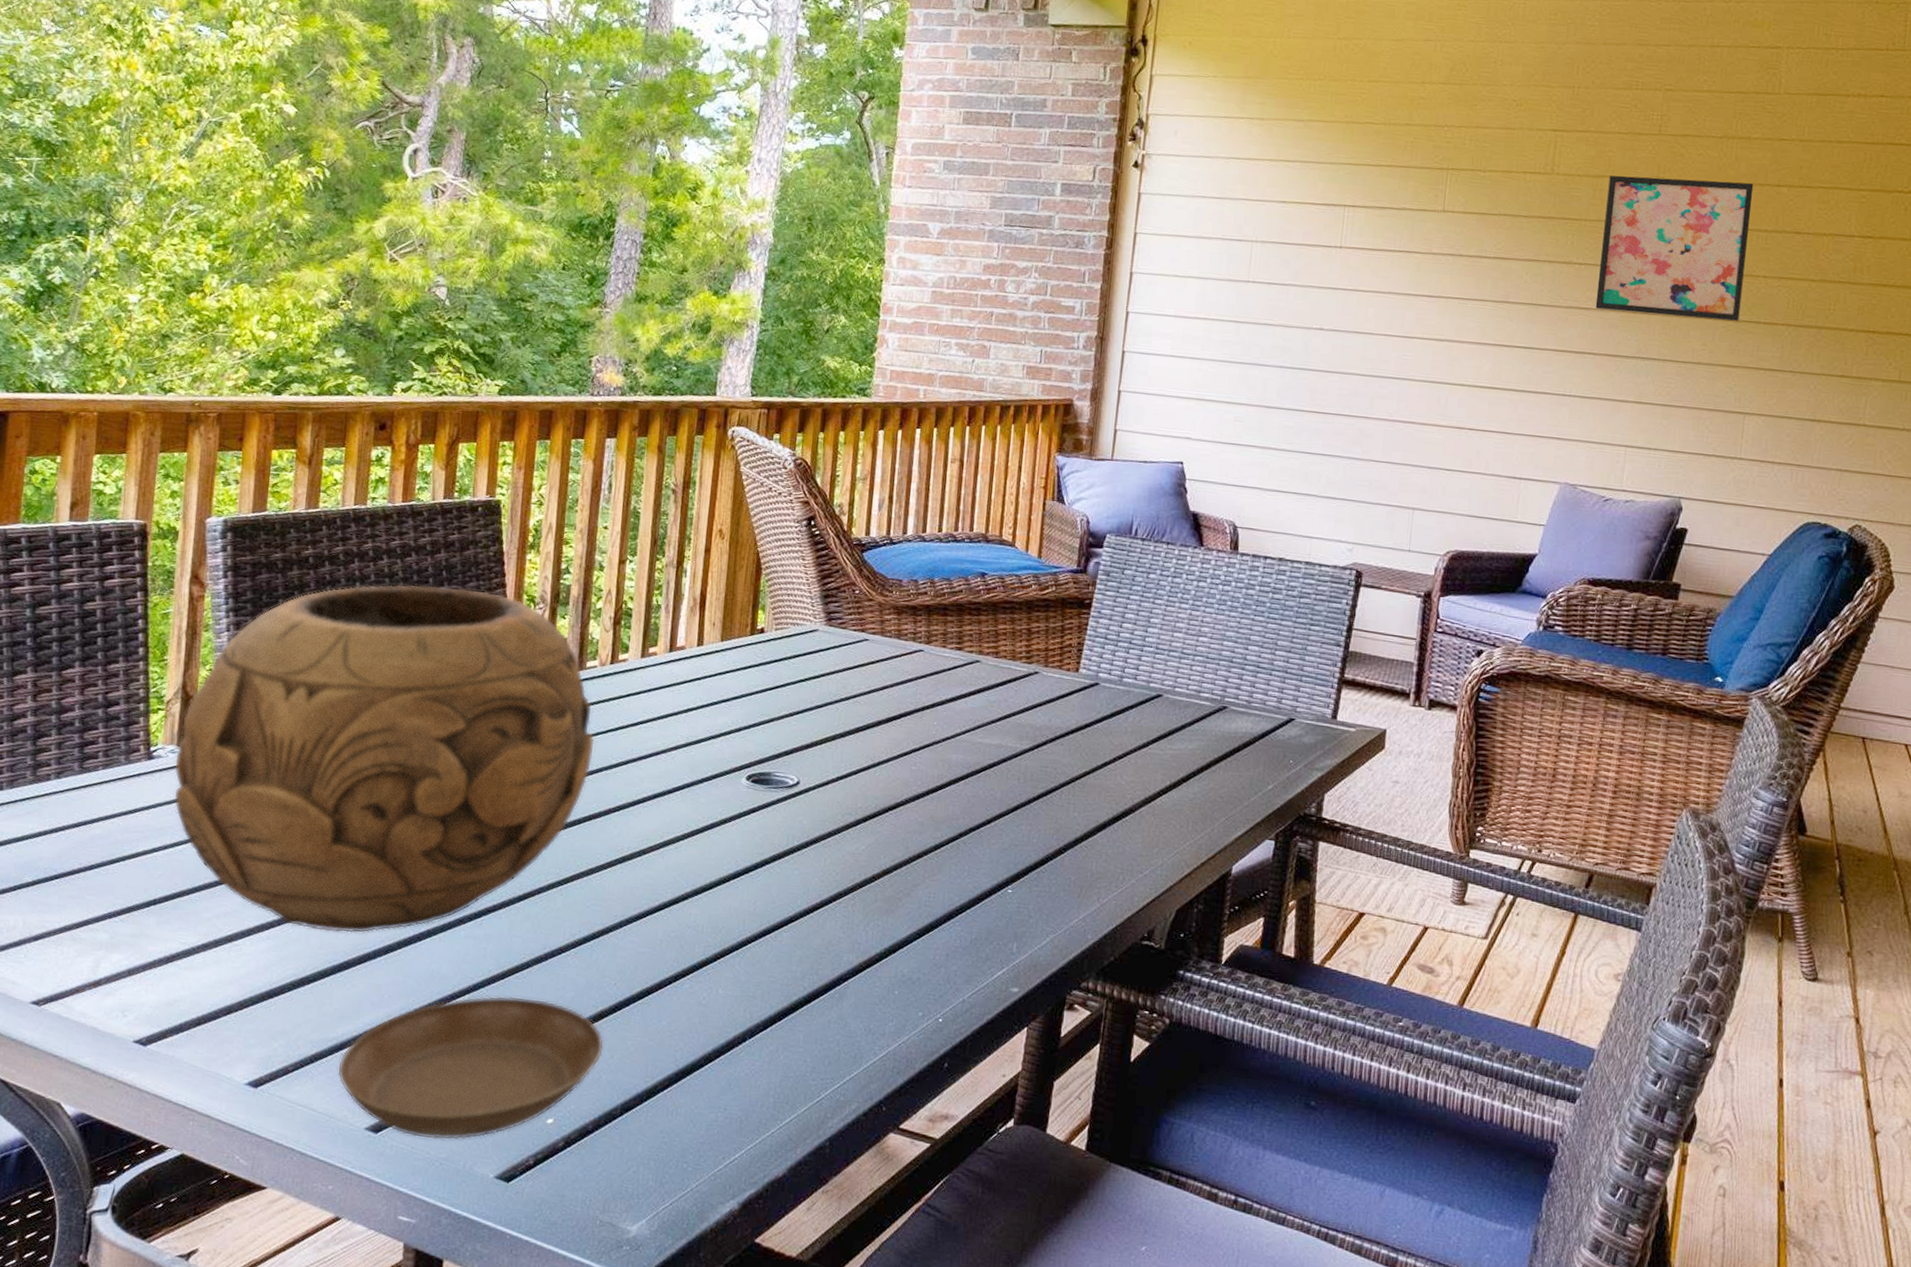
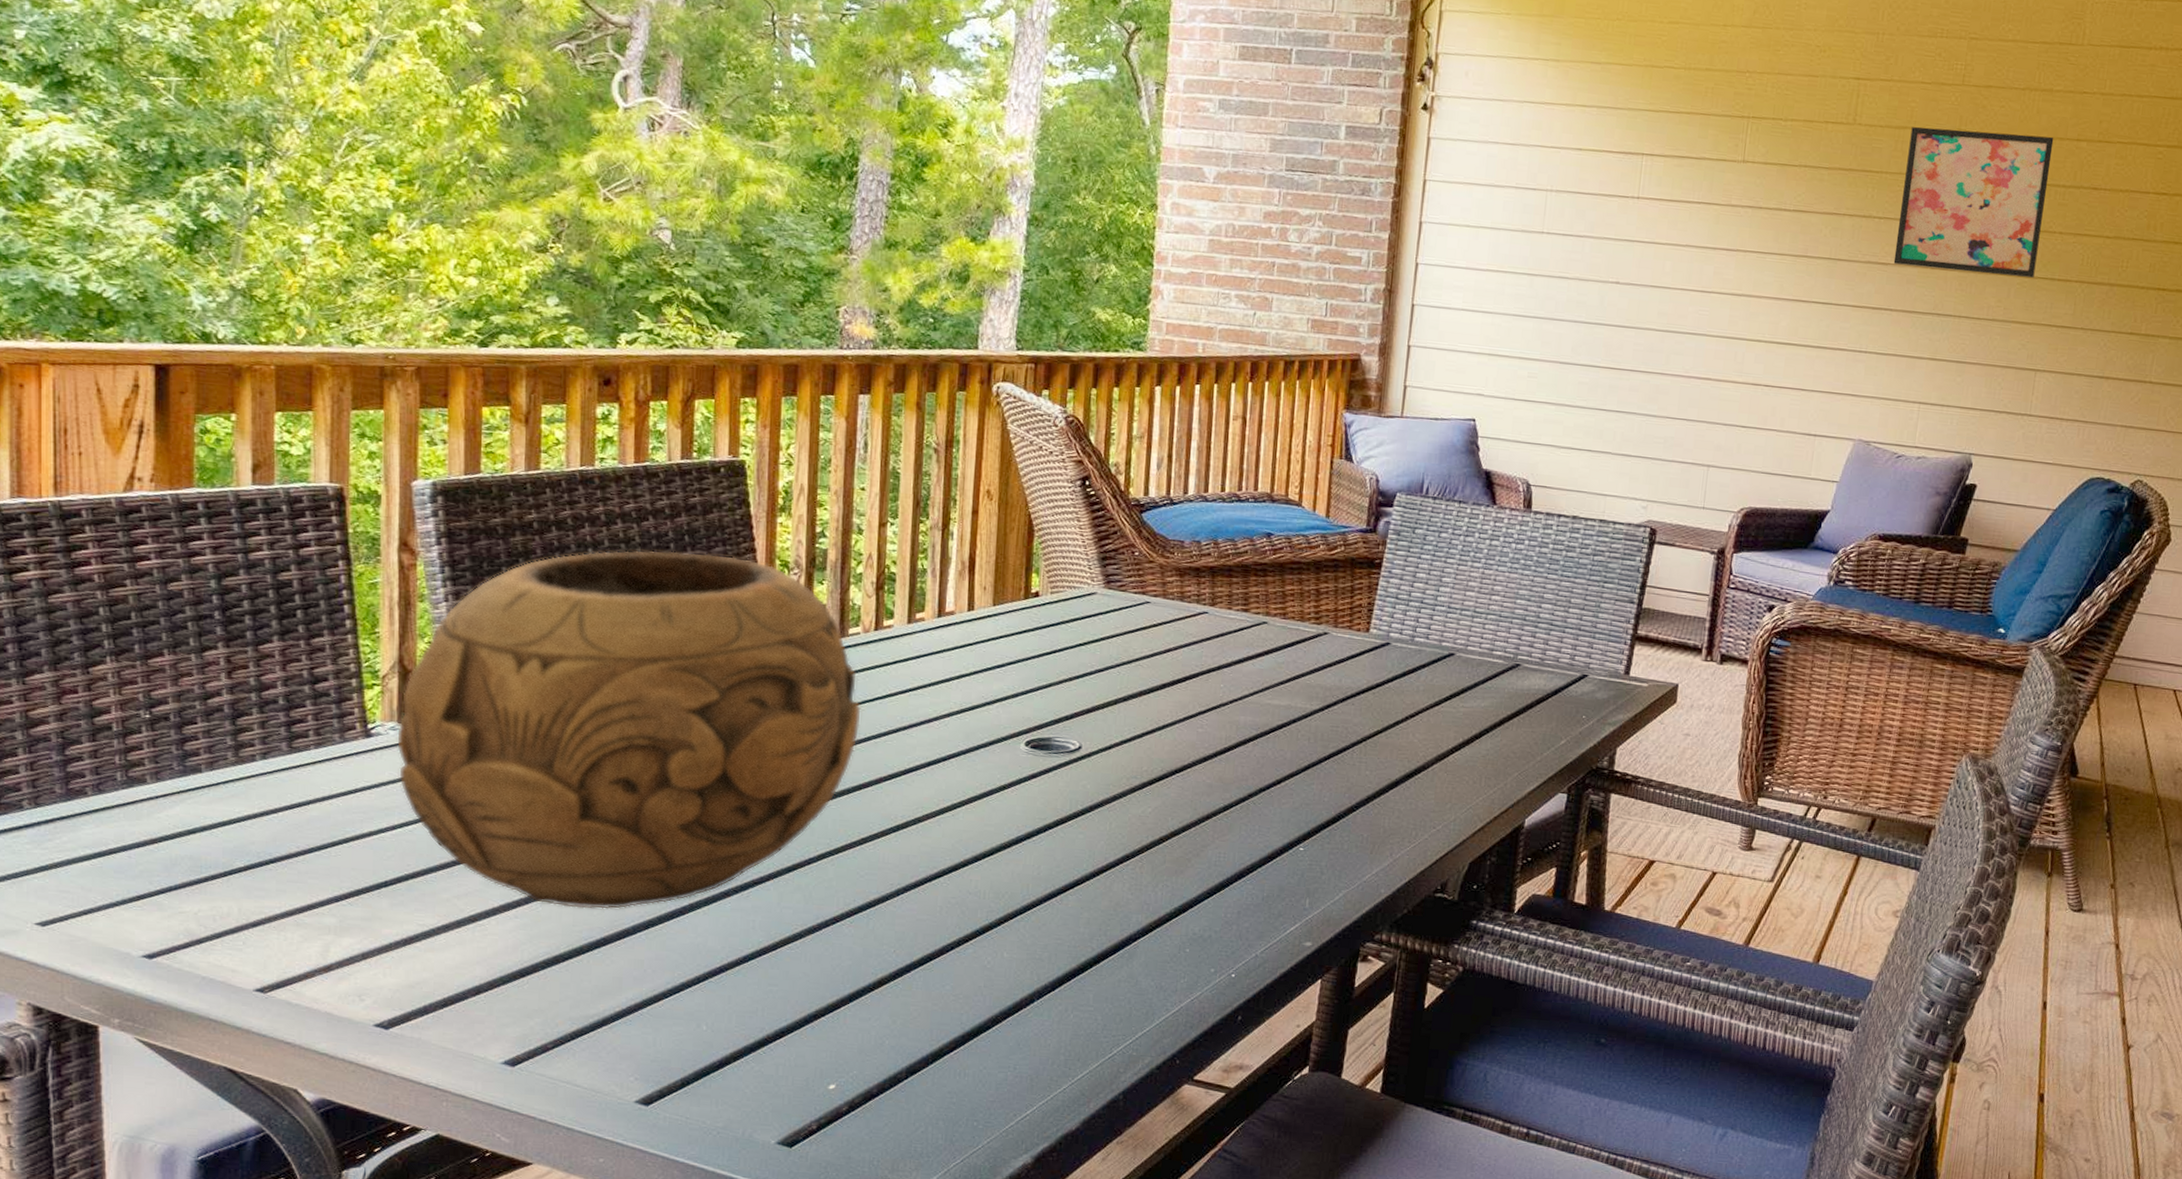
saucer: present [337,996,604,1140] -> none [602,966,886,1110]

